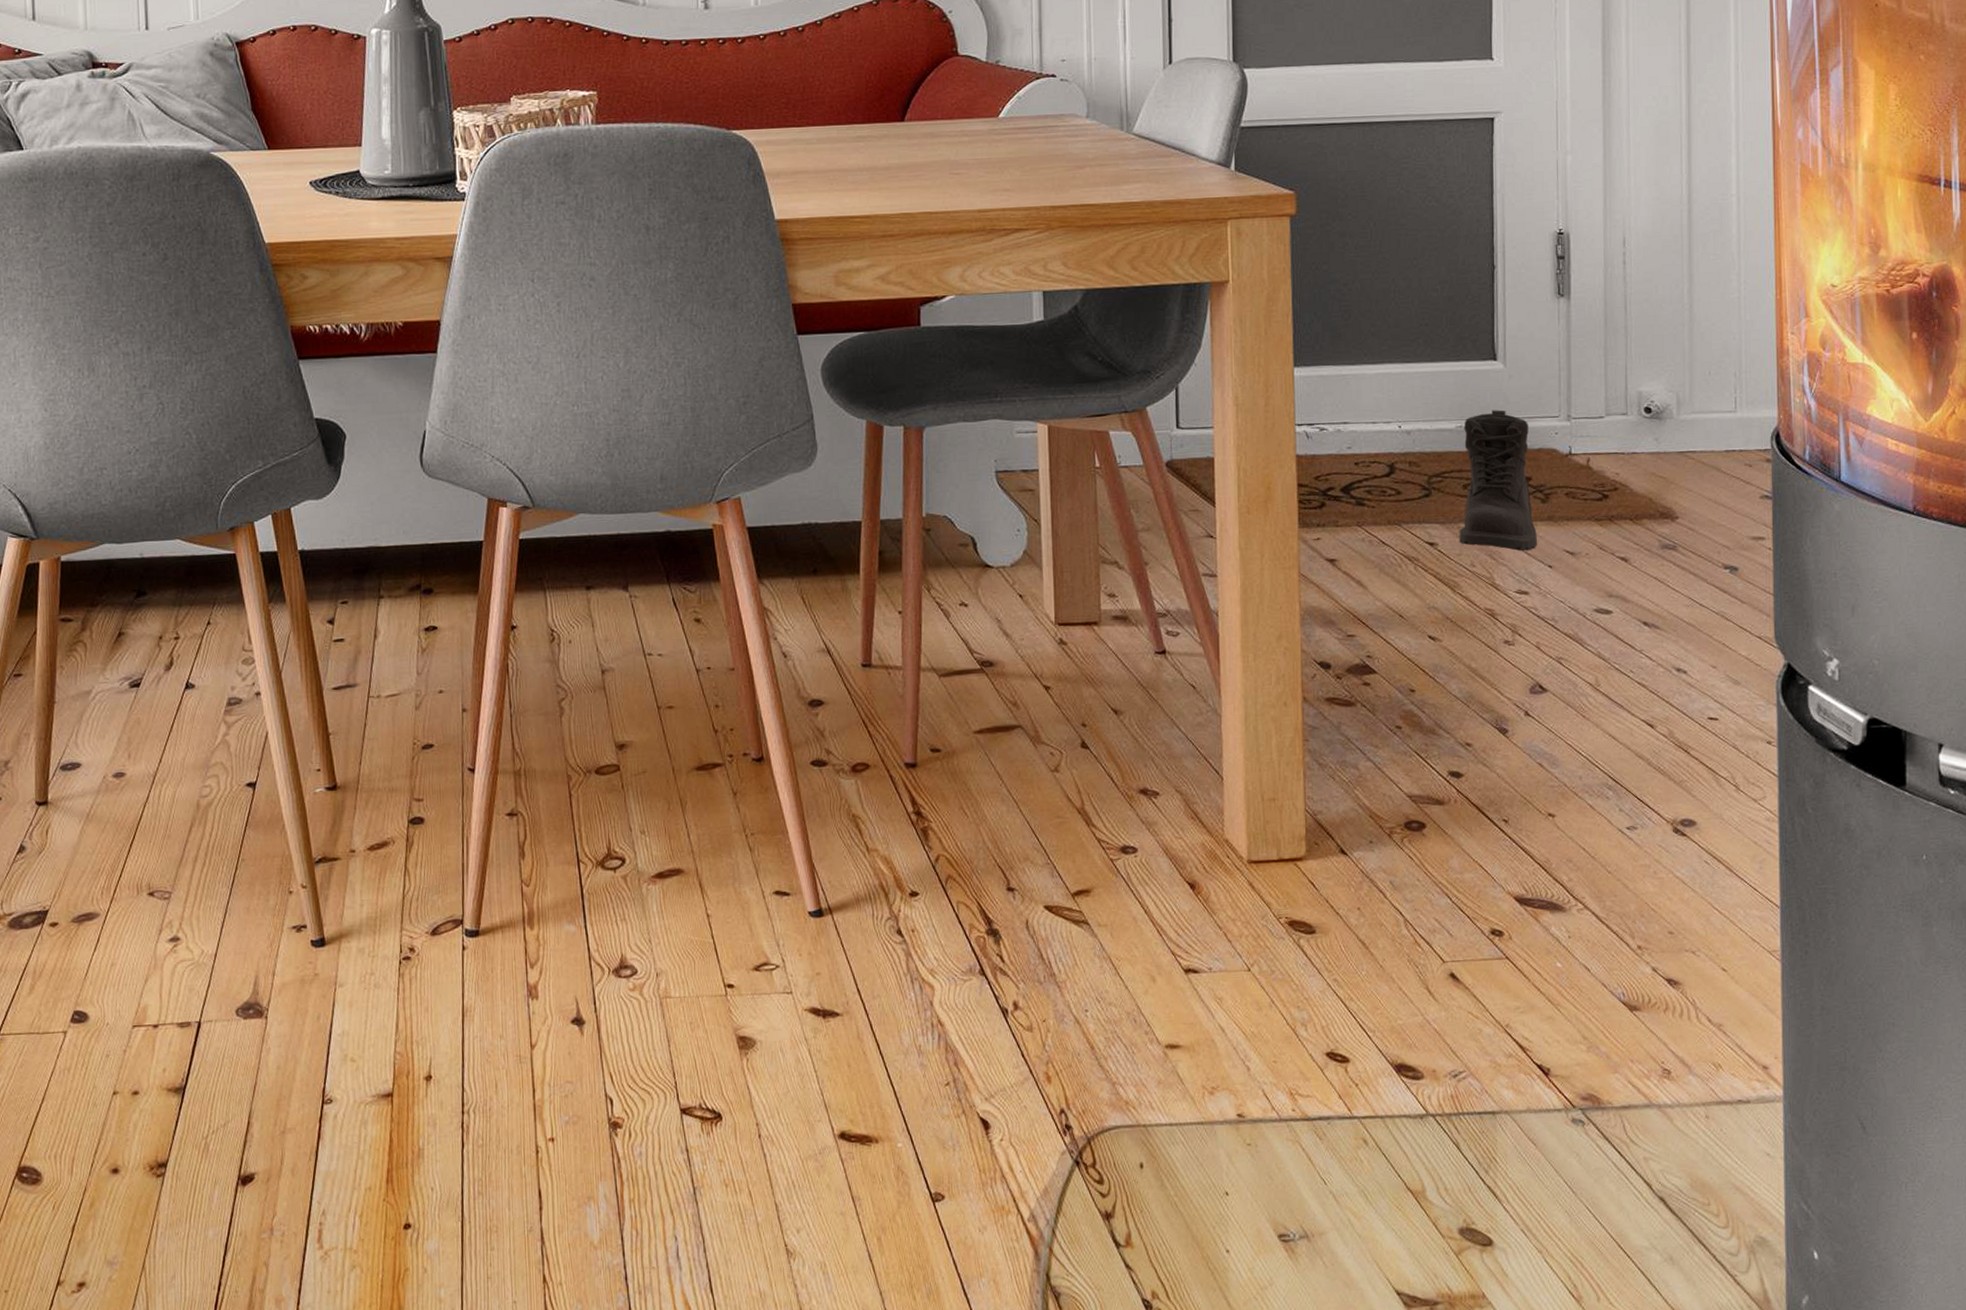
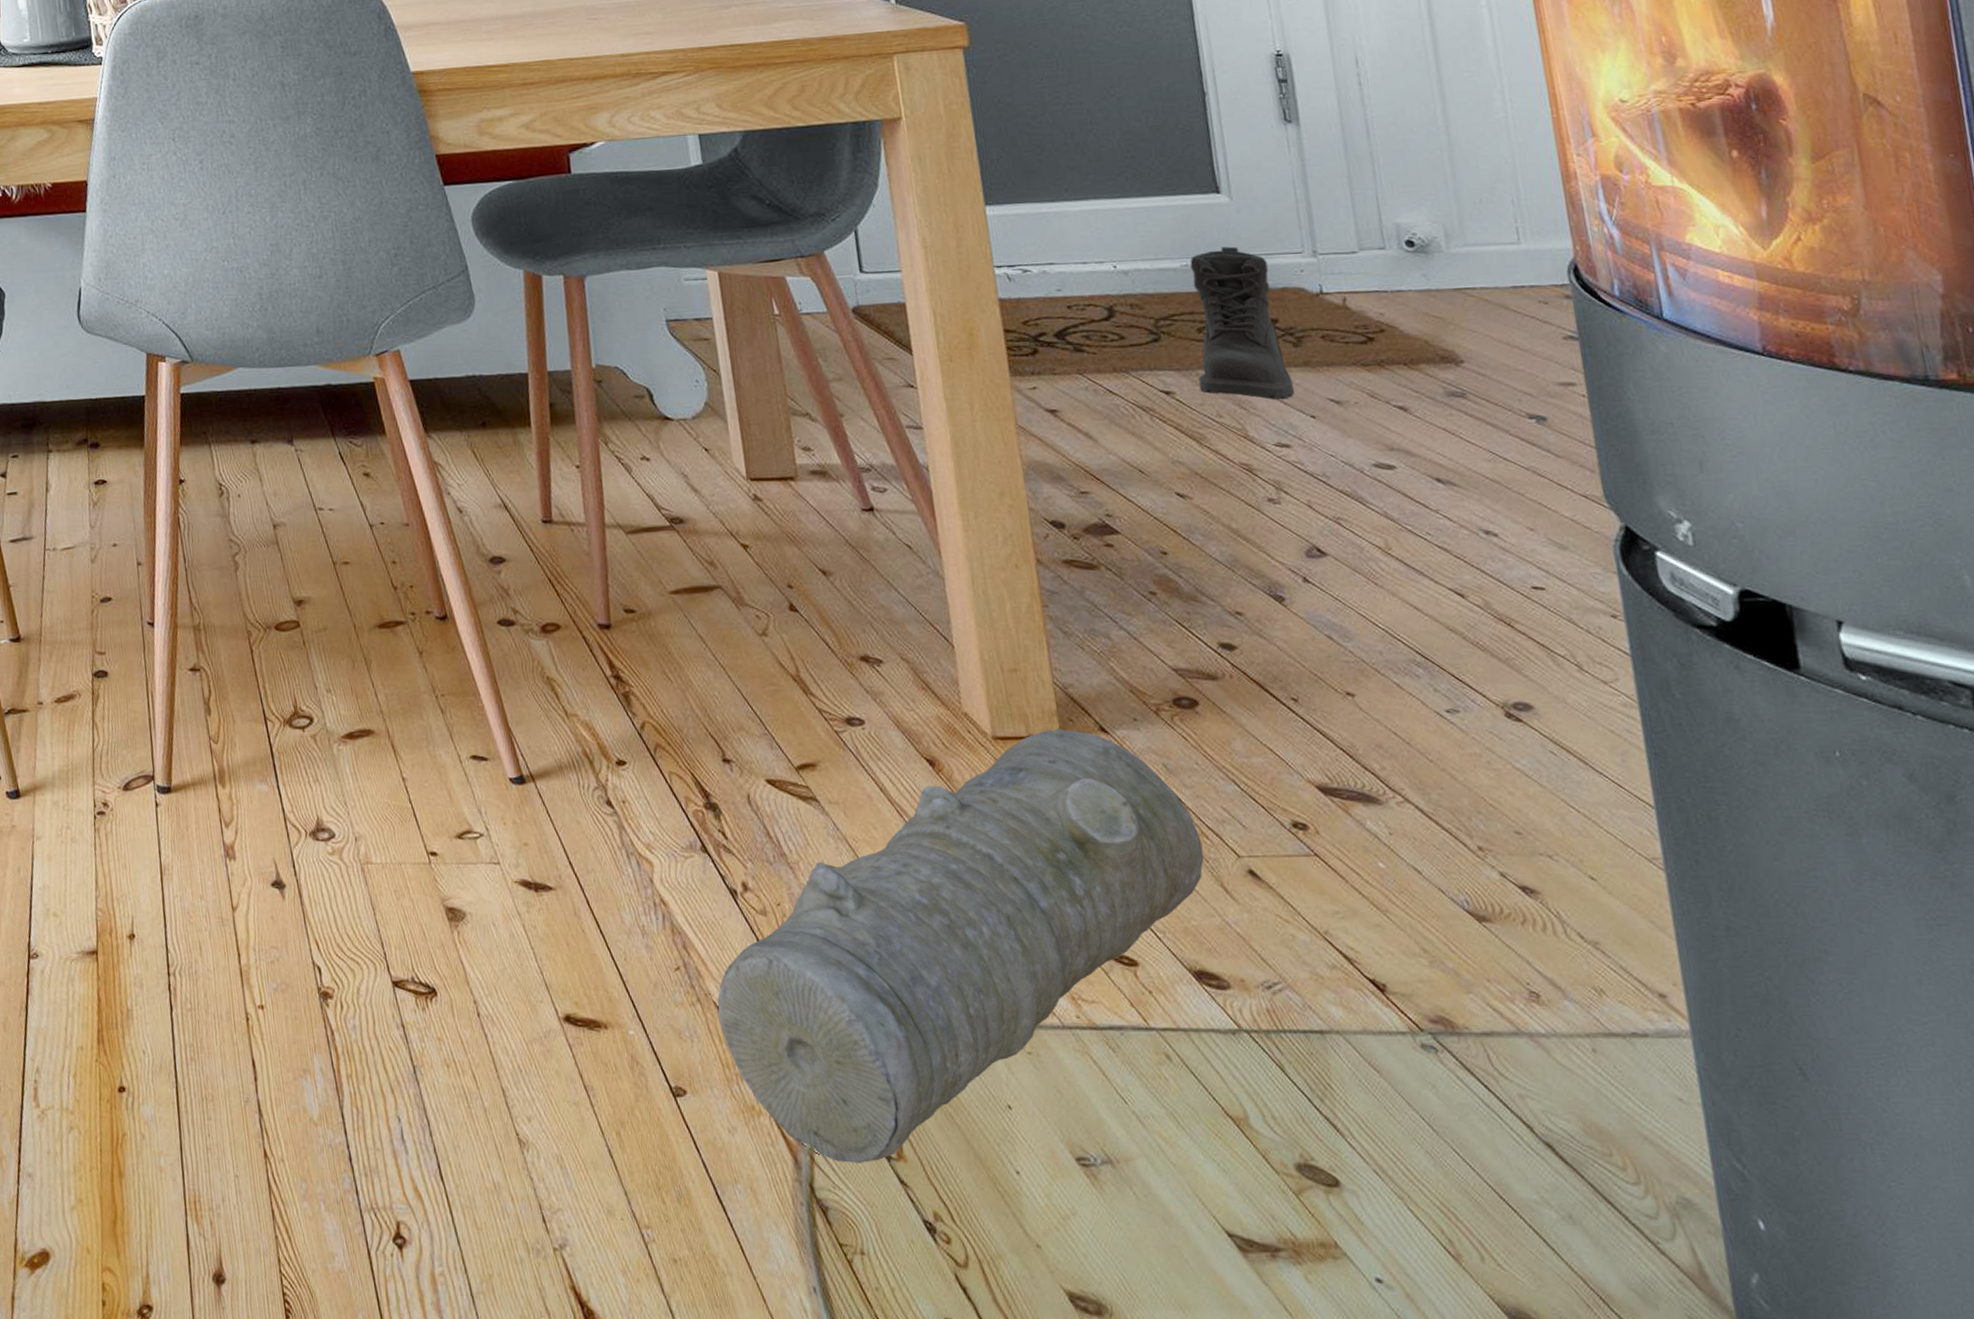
decorative log: none [980,851,1415,1252] -> present [717,728,1204,1163]

